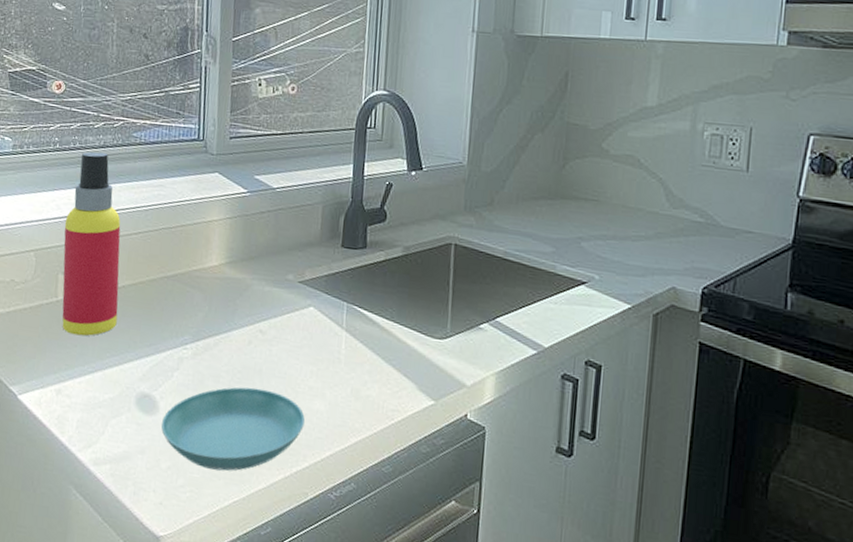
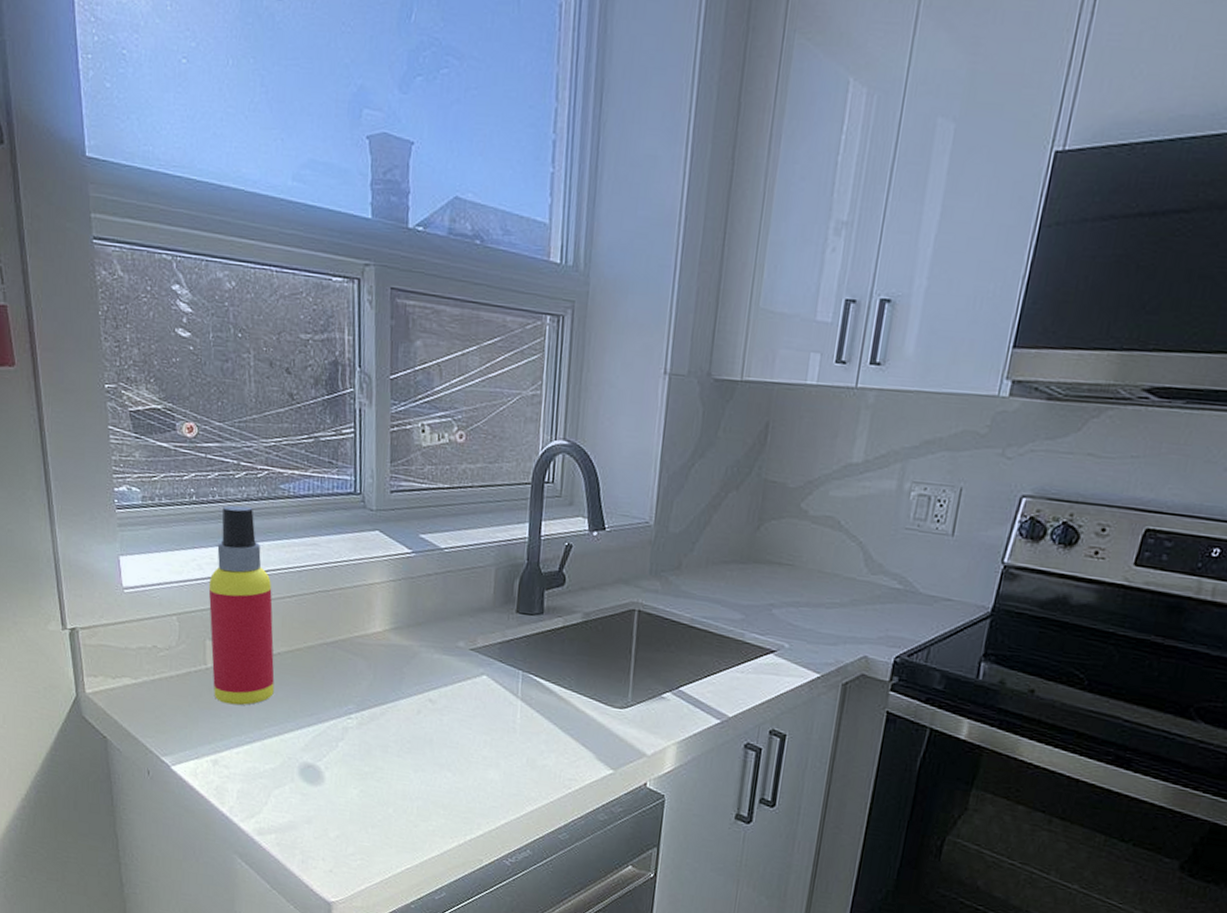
saucer: present [161,387,305,471] -> none [327,757,479,840]

